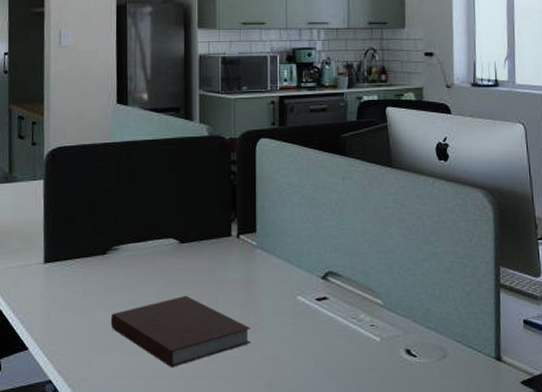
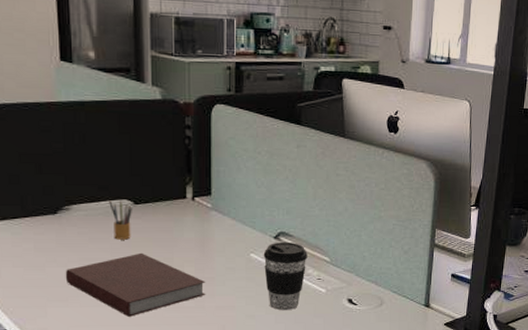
pencil box: none [156,239,179,281] -> present [109,200,133,240]
coffee cup: none [311,282,359,363] -> present [263,241,308,311]

